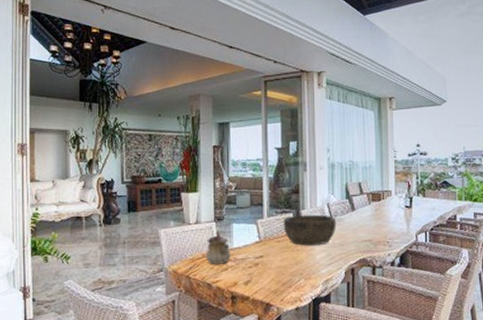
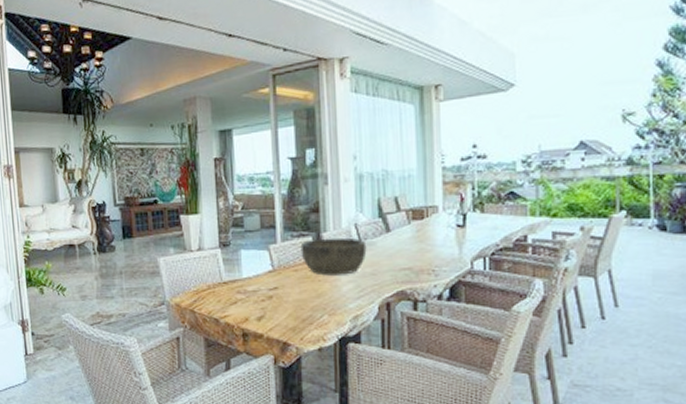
teapot: present [206,231,231,264] -> none [211,259,240,297]

